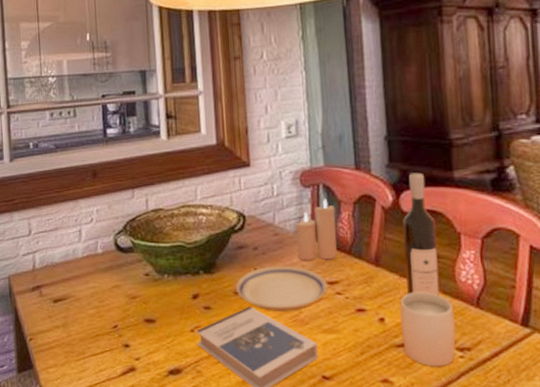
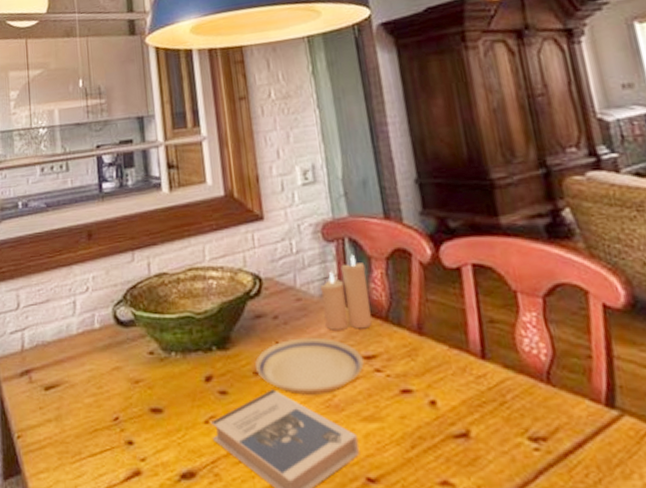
mug: present [399,292,456,367] -> none [453,366,529,463]
bottle: present [403,172,440,296] -> none [445,220,501,371]

